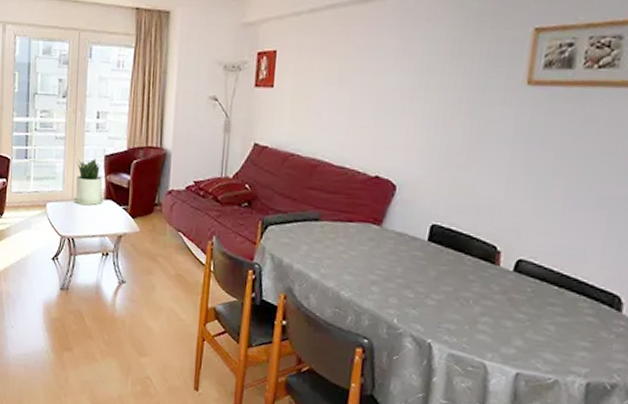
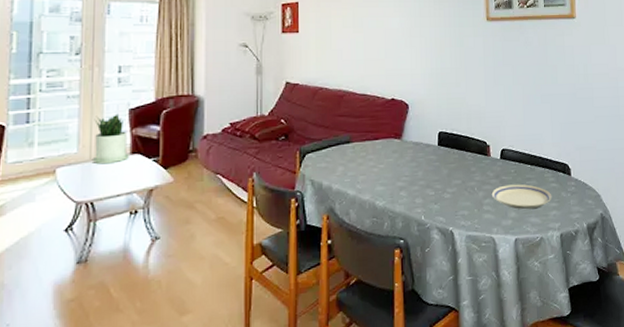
plate: none [493,305,585,344] -> present [492,184,552,210]

